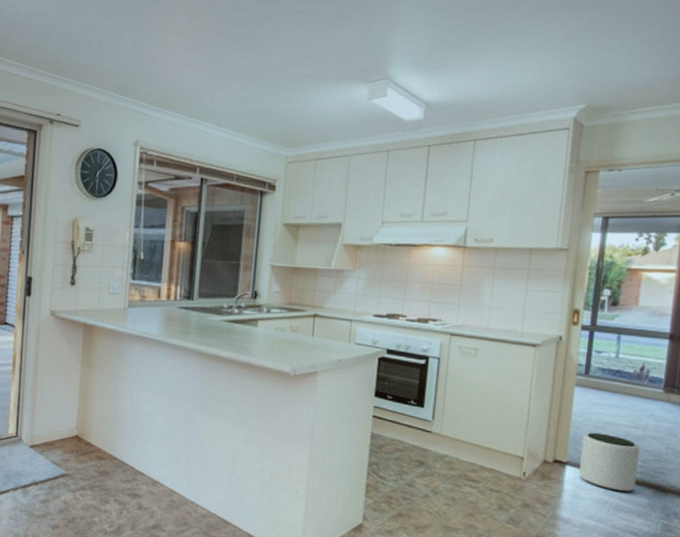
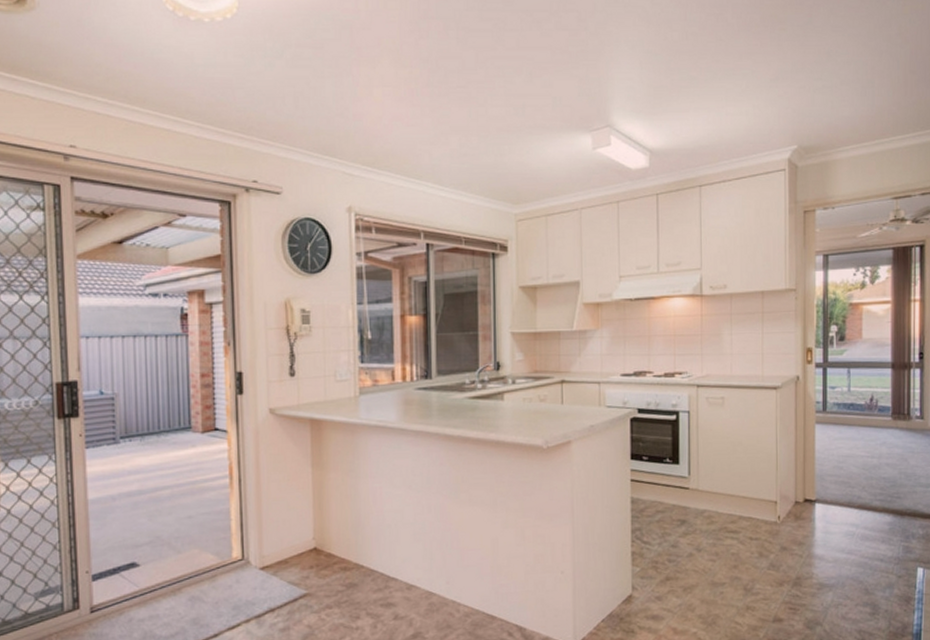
plant pot: present [579,432,640,492] -> none [827,467,877,522]

